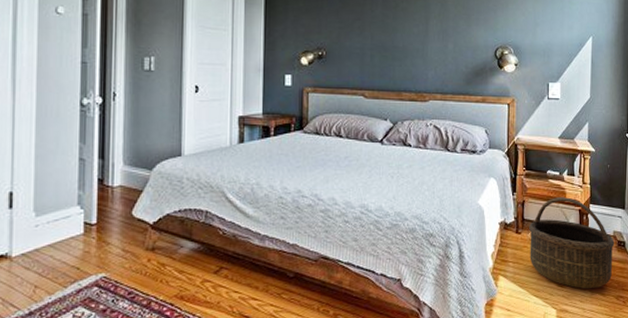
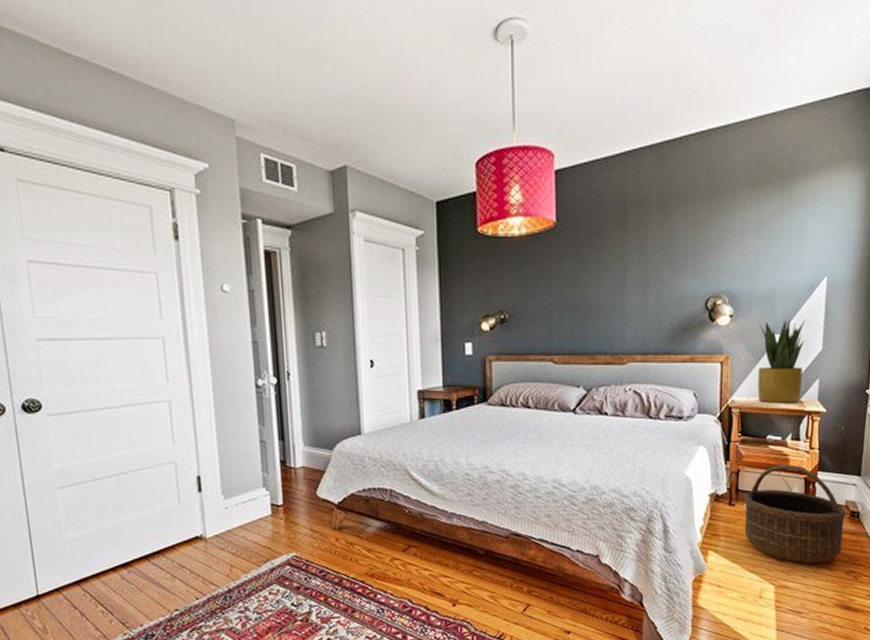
planter: none [538,70,577,142] -> present [757,318,807,403]

